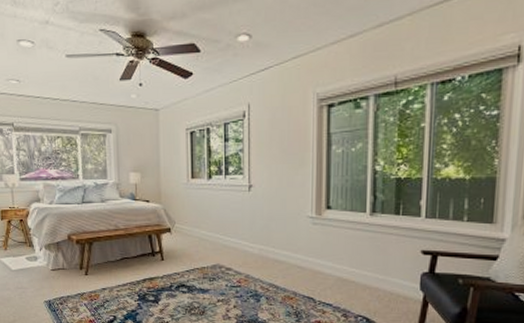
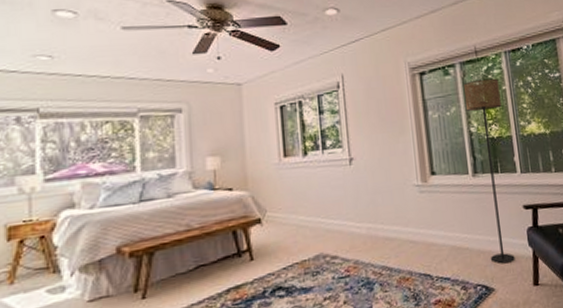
floor lamp: none [374,113,418,302] -> present [463,78,515,264]

